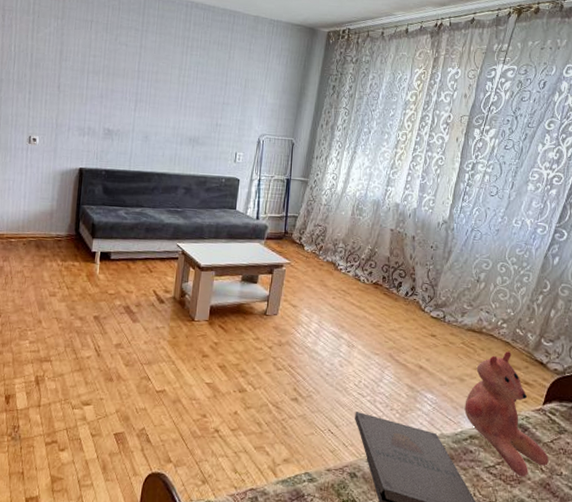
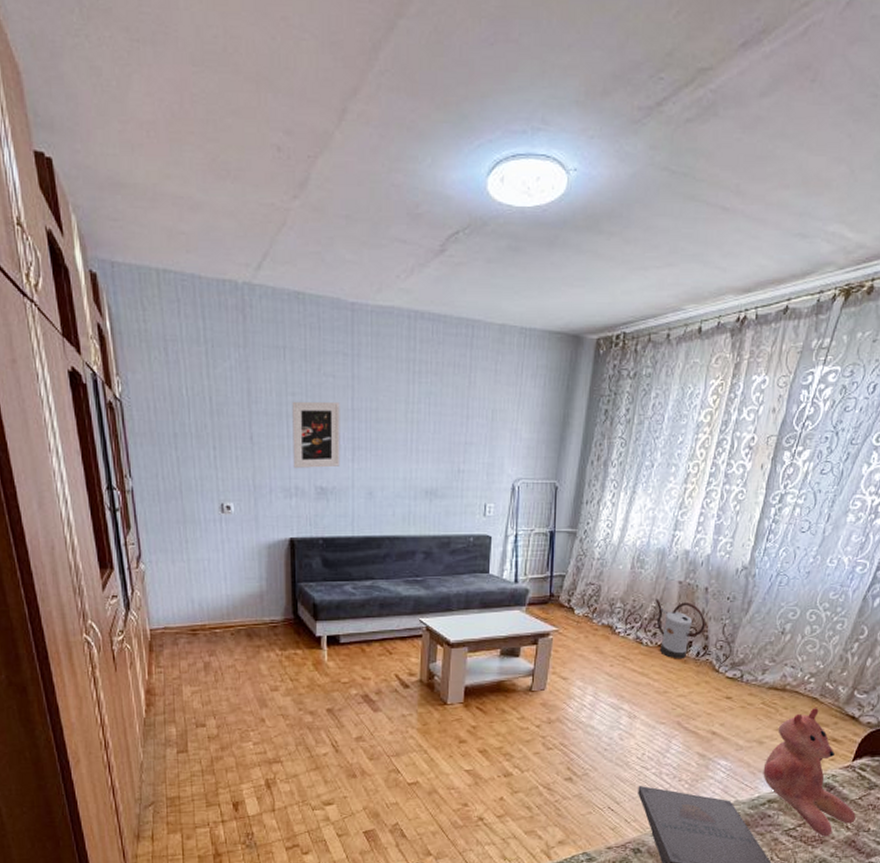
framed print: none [88,61,129,115] -> present [292,401,341,468]
watering can: none [371,242,413,297] -> present [655,598,706,659]

